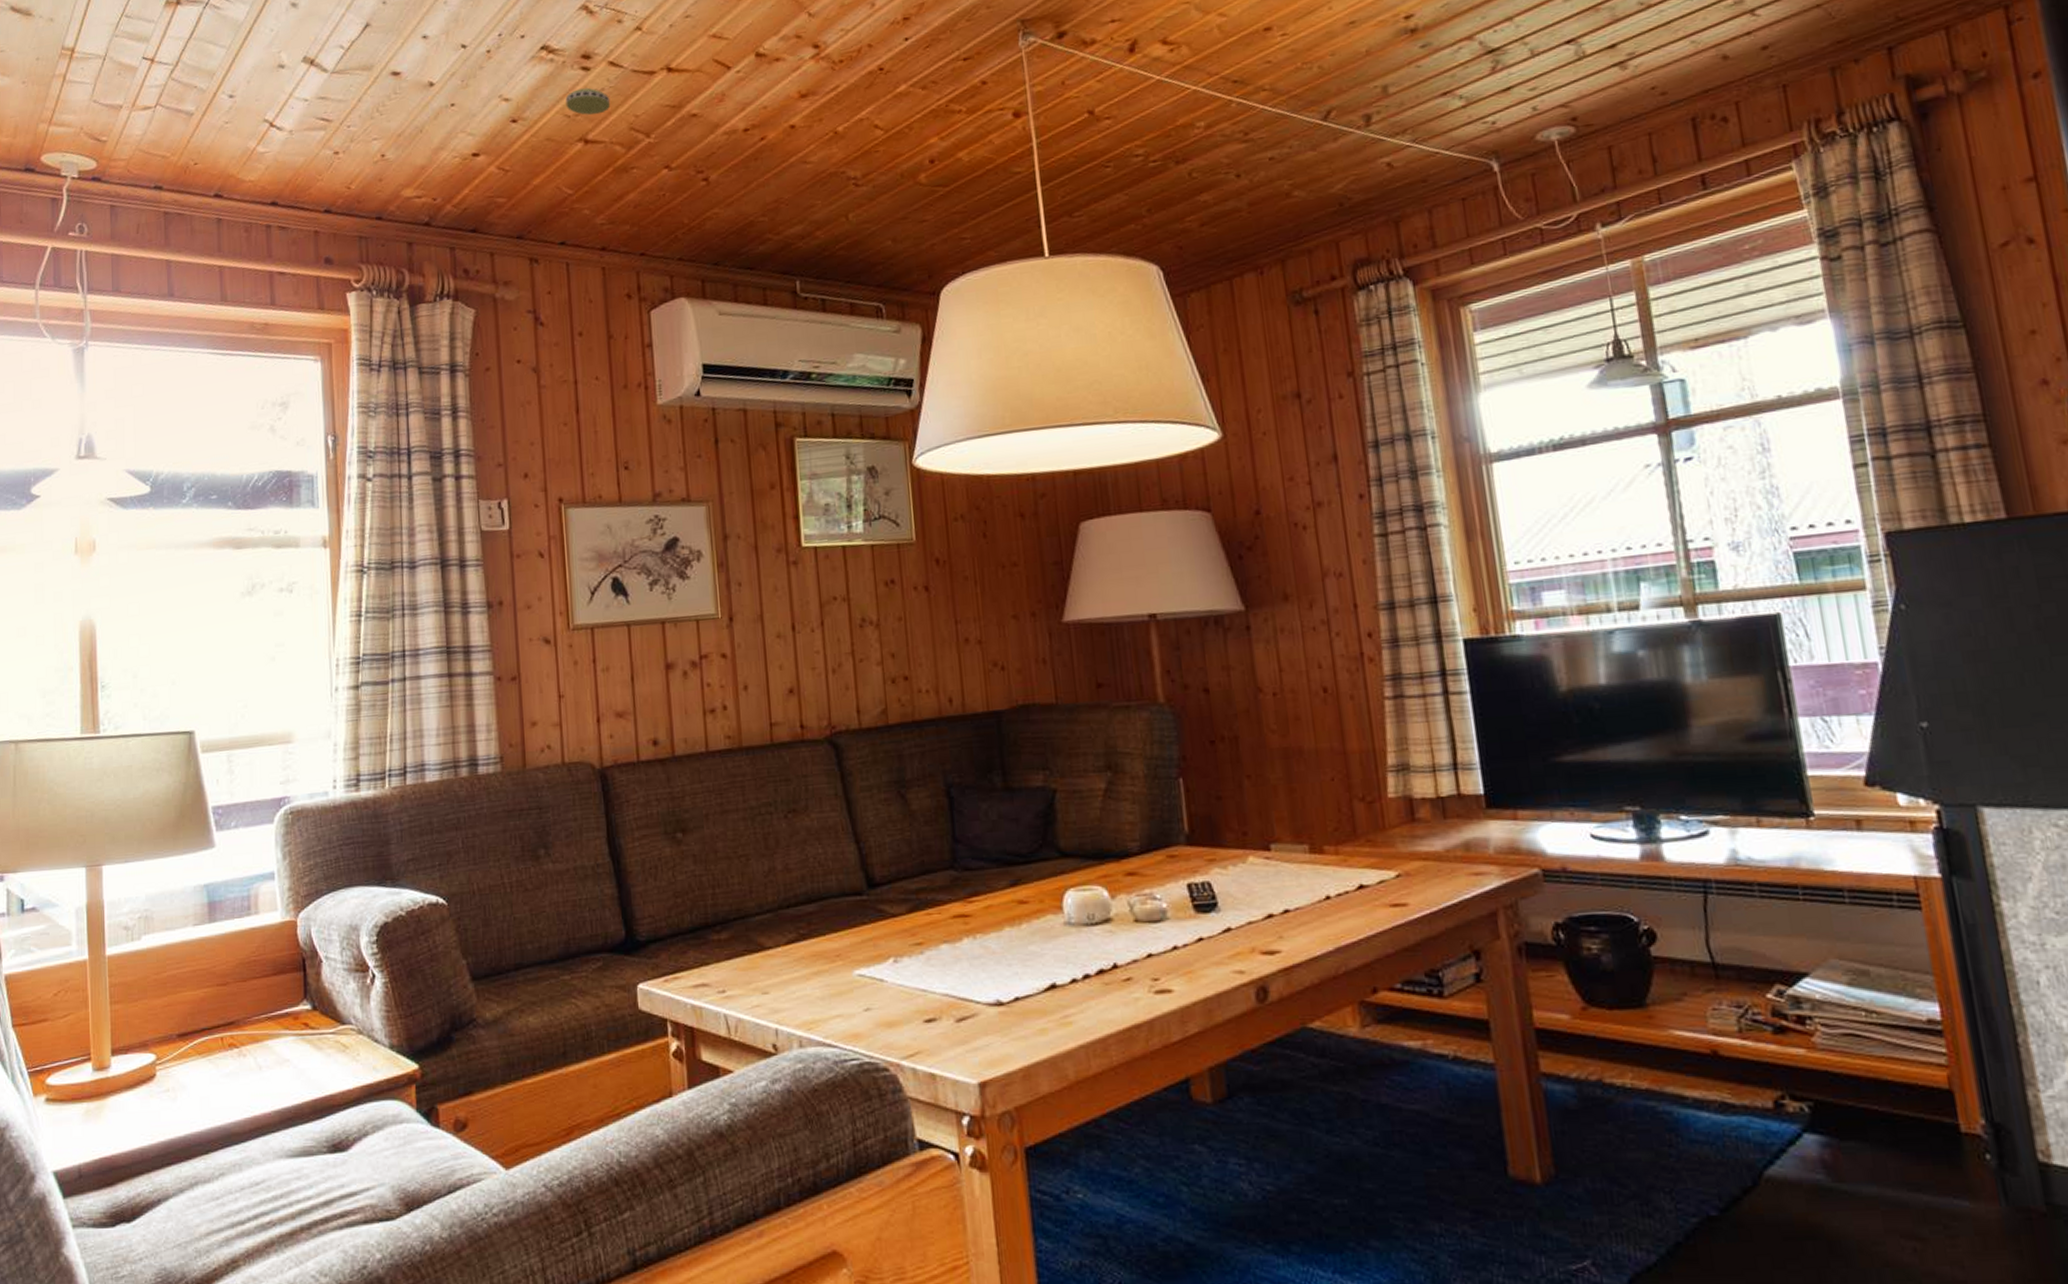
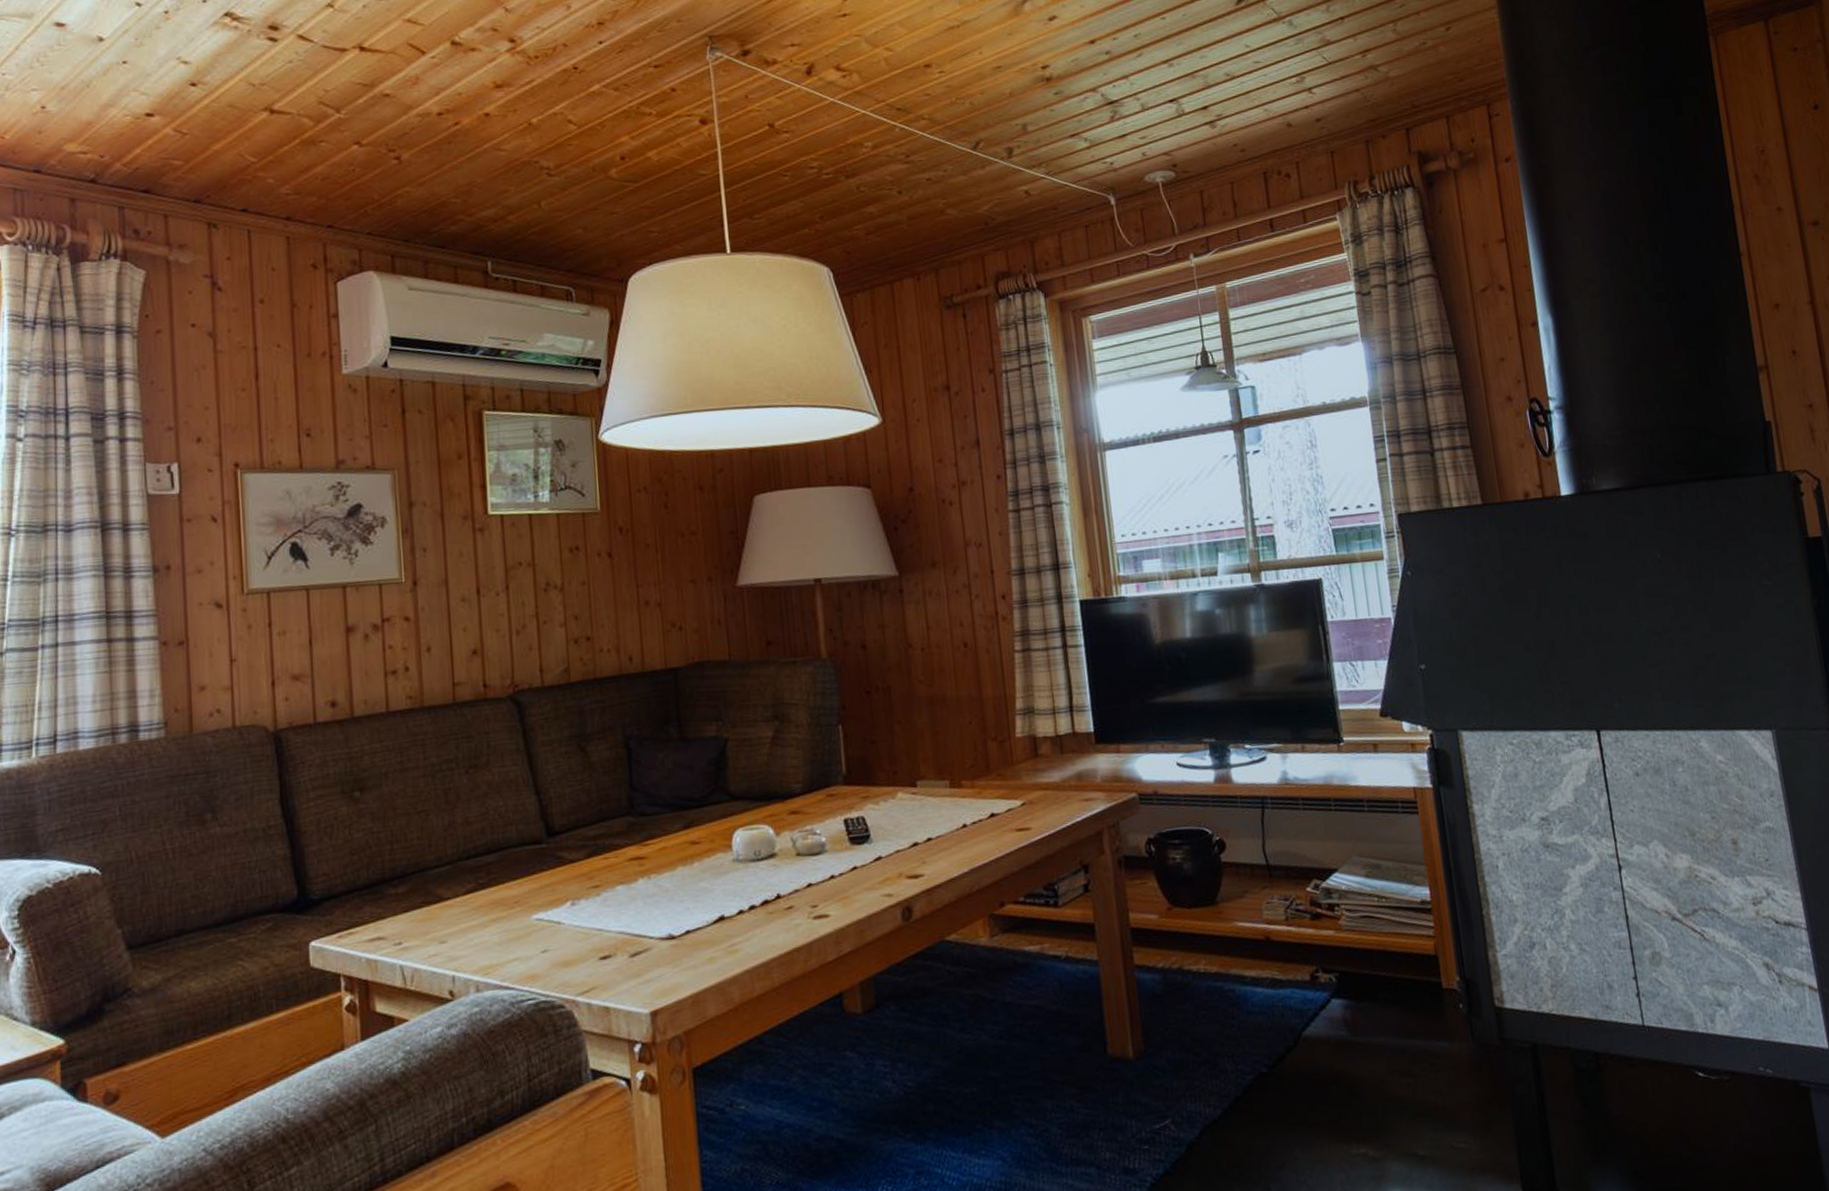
smoke detector: present [565,87,611,115] -> none [250,58,299,86]

